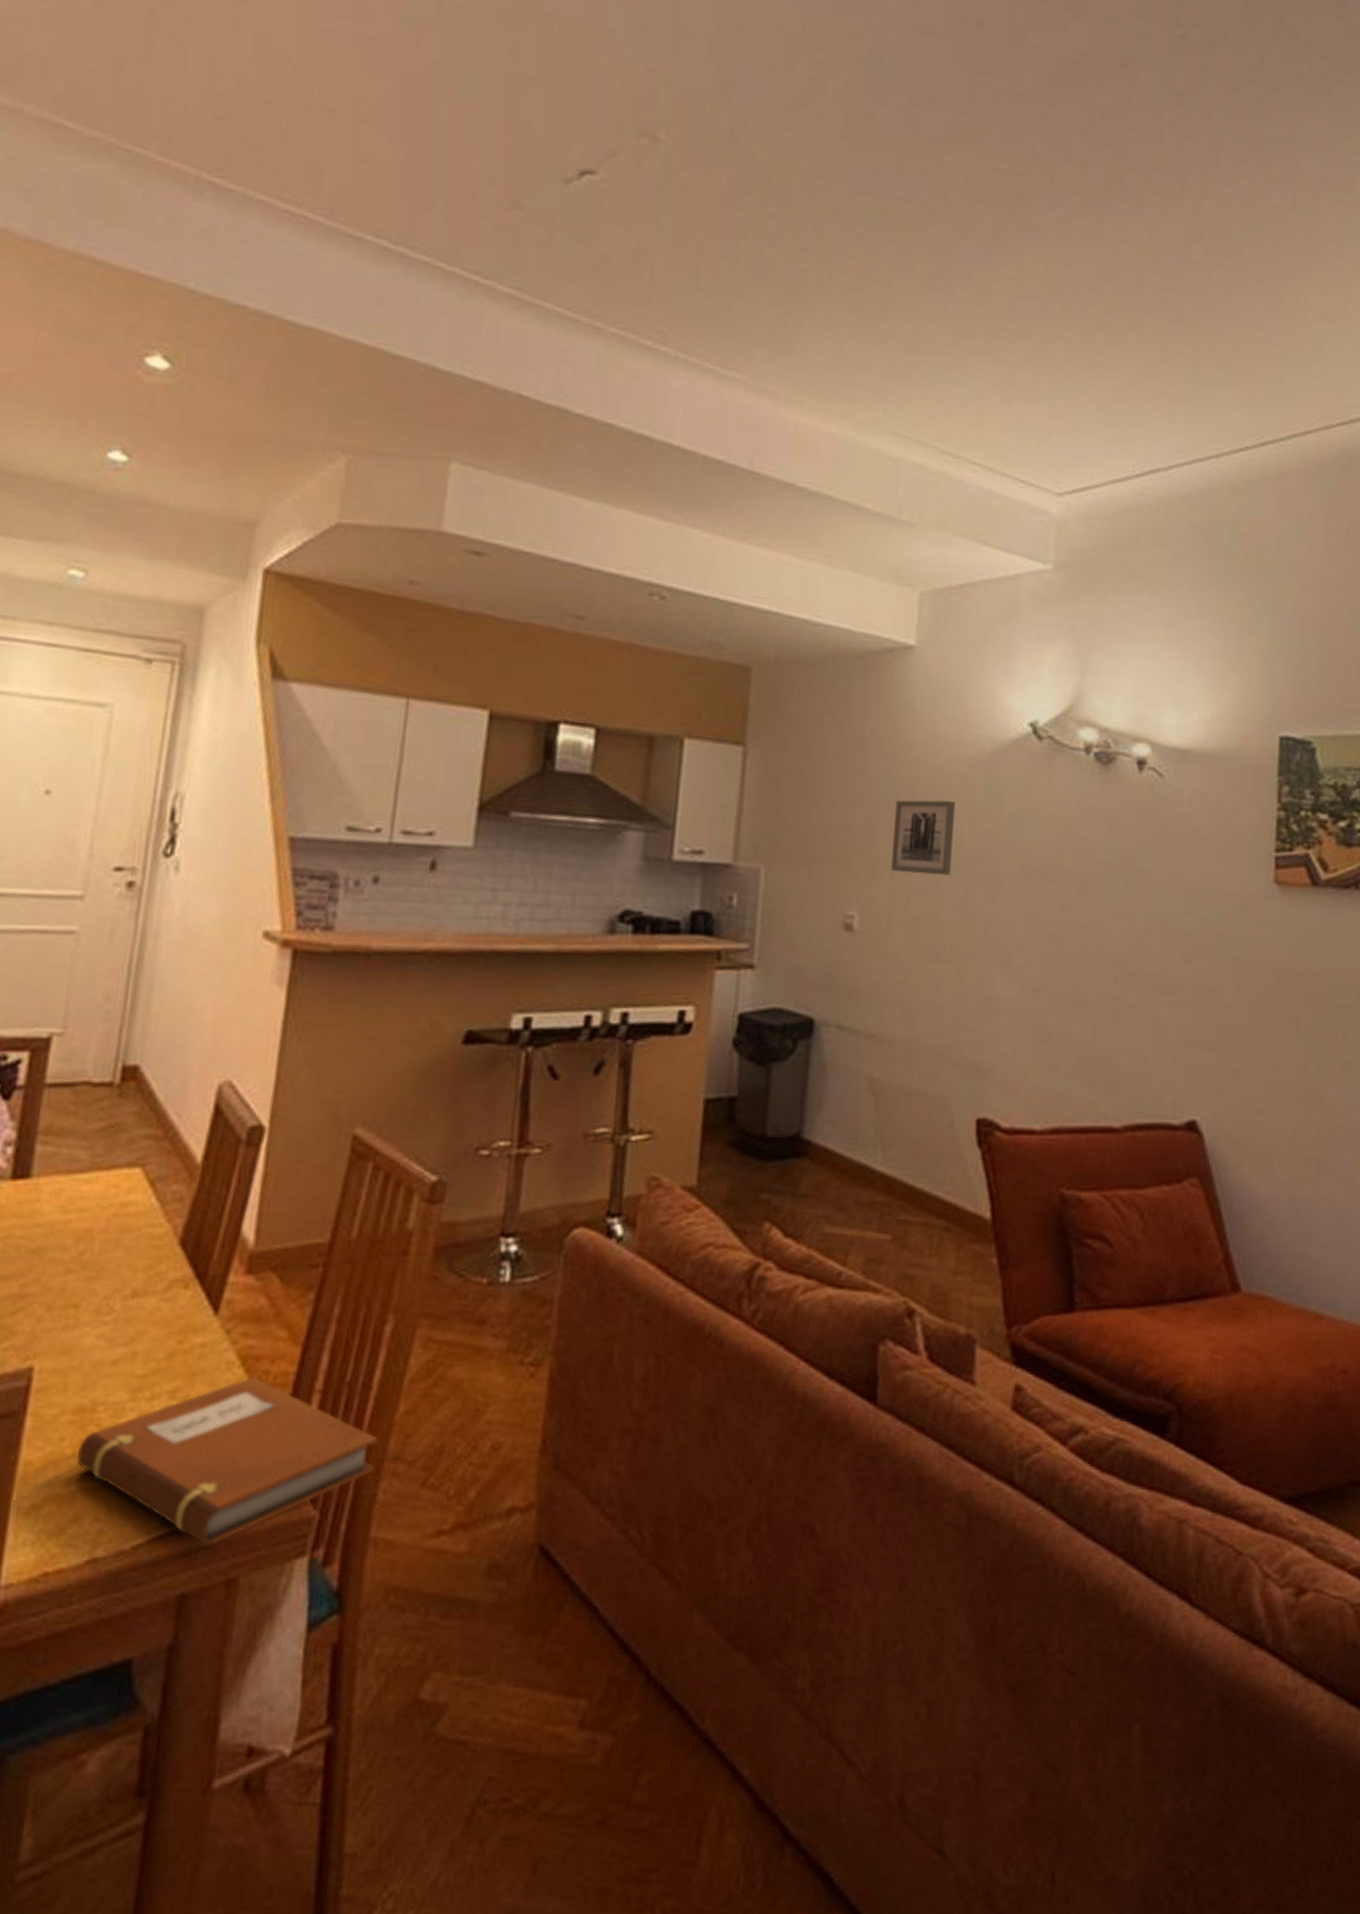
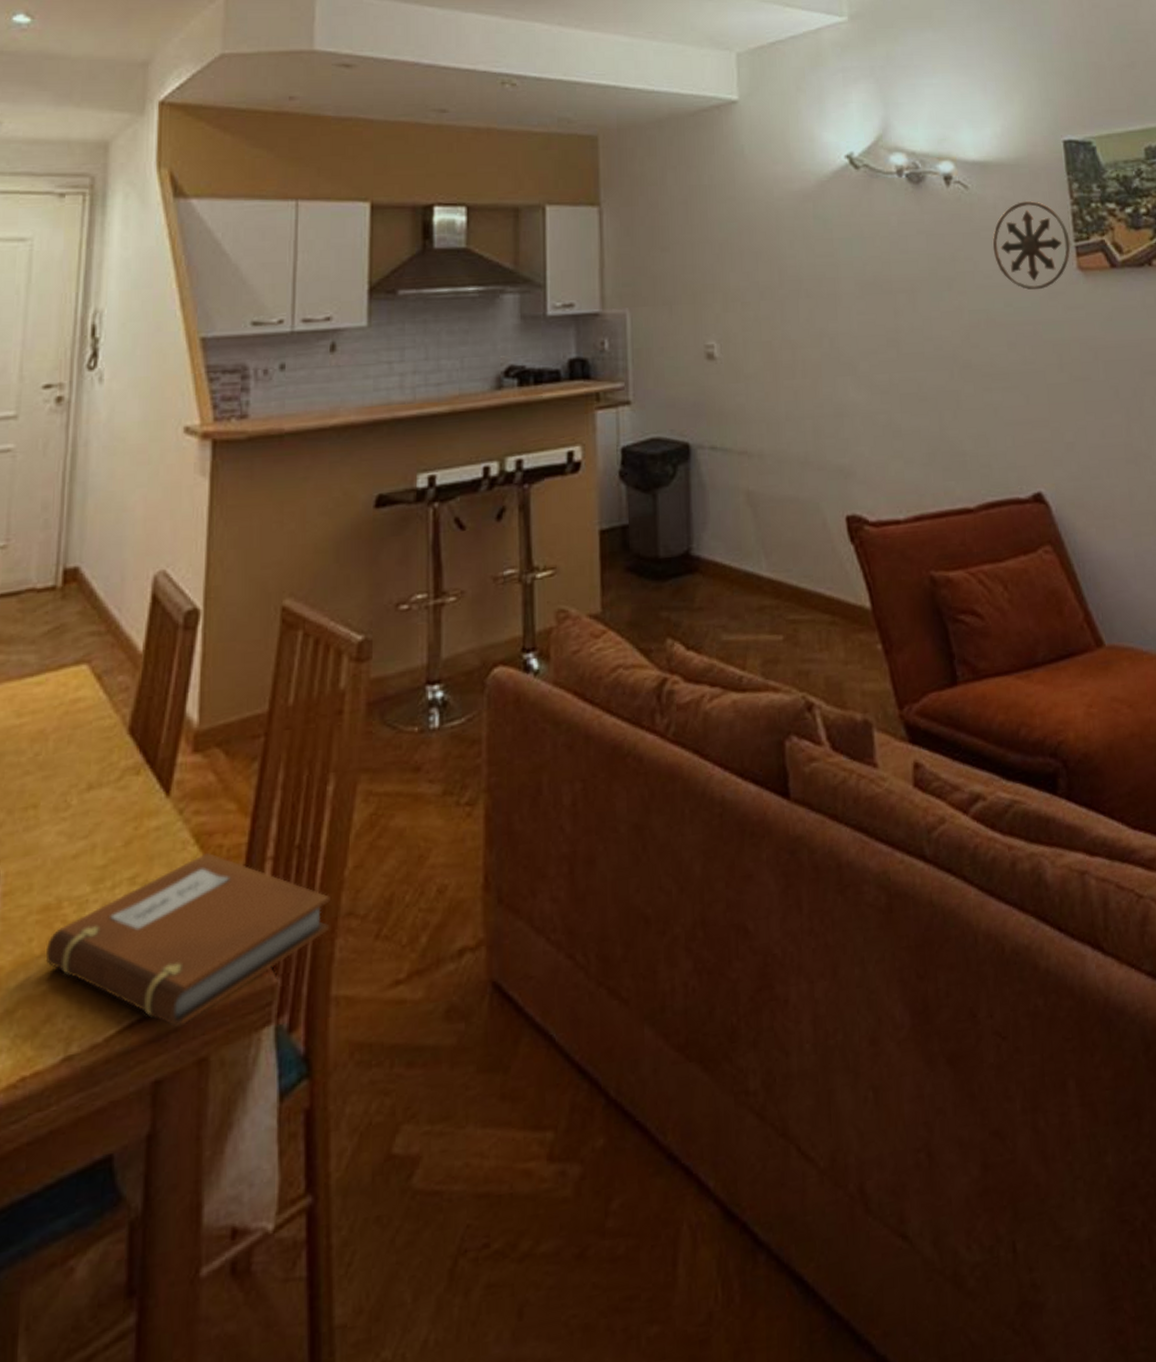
wall art: present [890,800,955,876] -> none [738,231,795,301]
medallion: none [1181,798,1271,900] -> present [992,200,1071,290]

